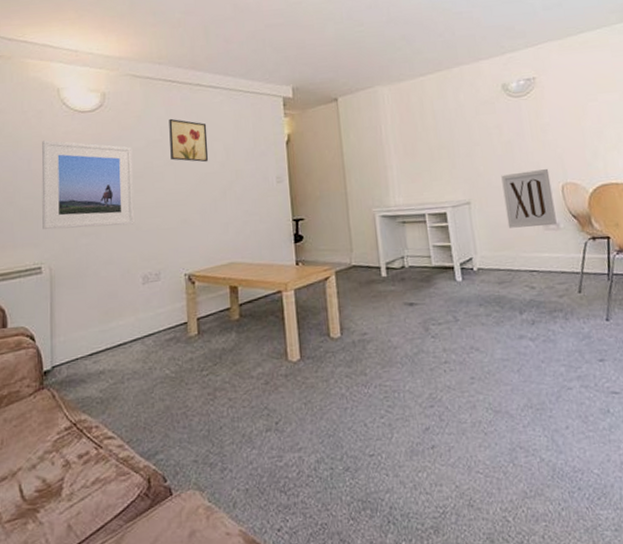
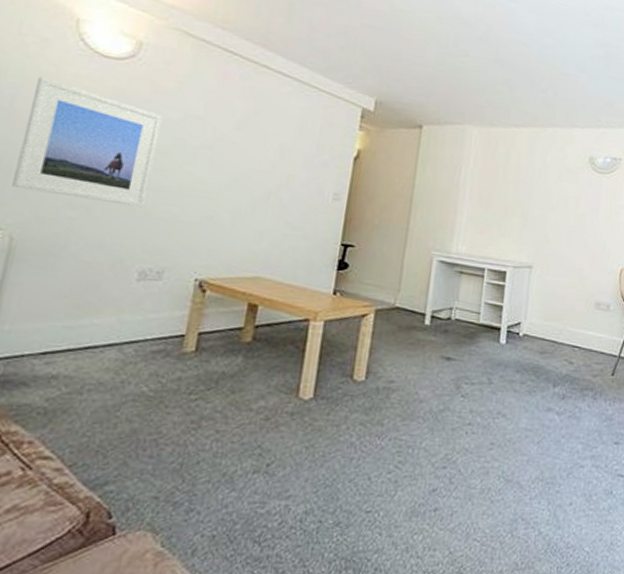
wall art: present [169,118,209,163] -> none [210,95,265,157]
wall art: present [501,168,557,228] -> none [562,246,613,306]

